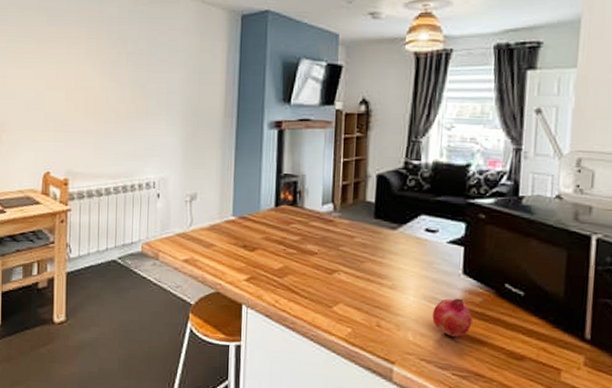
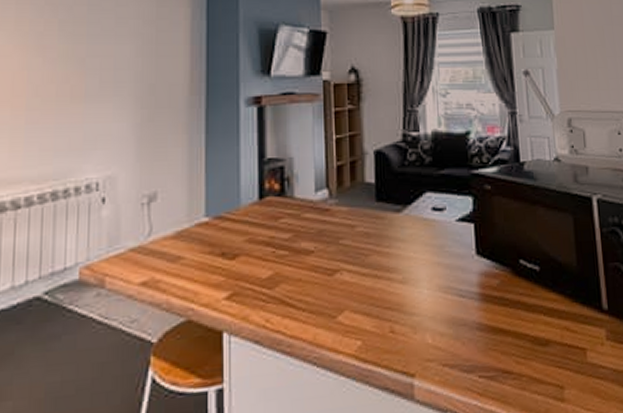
fruit: present [432,298,473,337] -> none [450,283,493,330]

